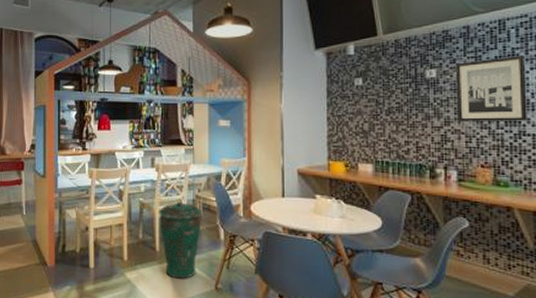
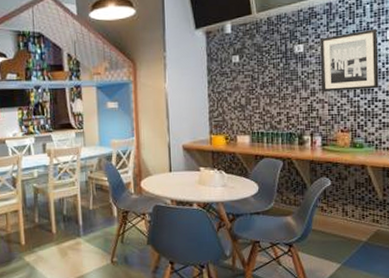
trash can: present [158,202,203,279] -> none [52,184,96,257]

